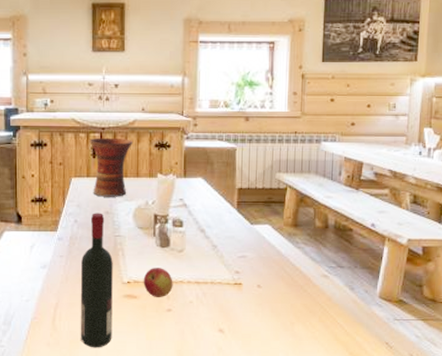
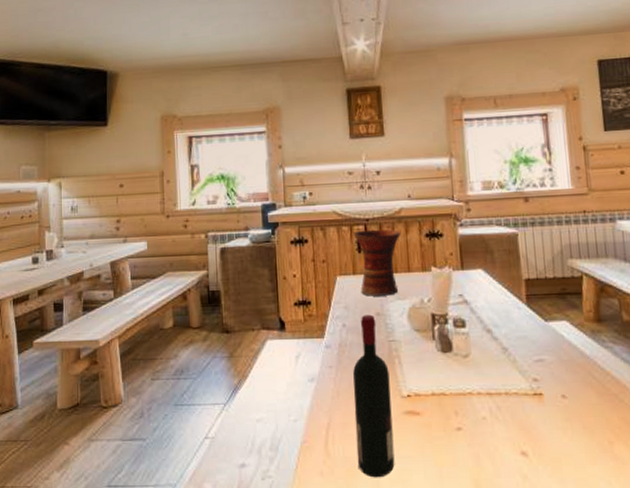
apple: present [143,268,173,297] -> none [425,377,461,413]

